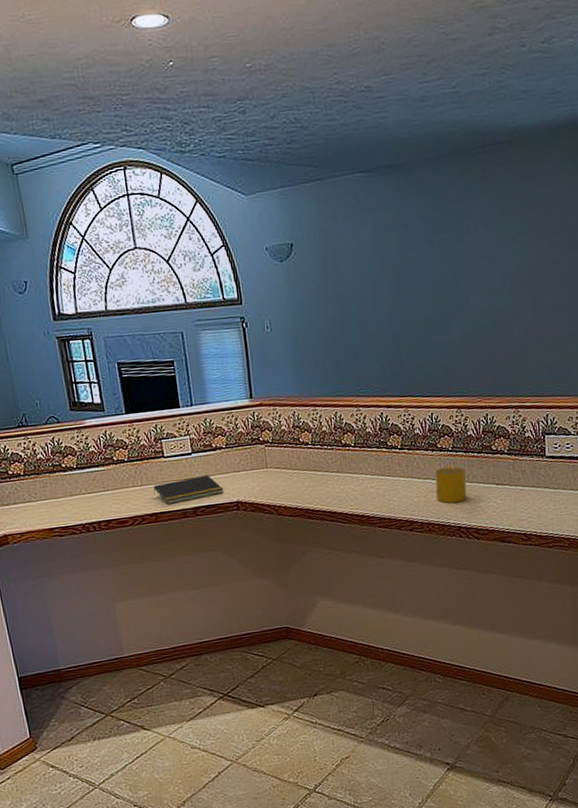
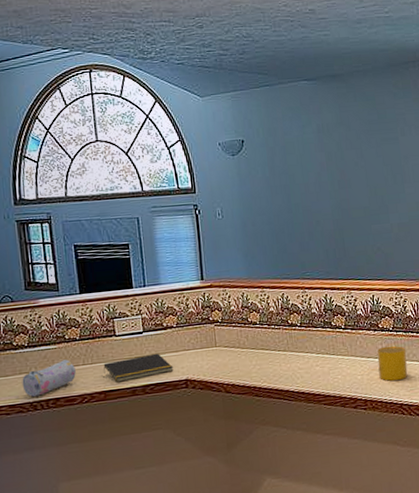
pencil case: none [73,481,126,519] -> present [22,359,76,397]

